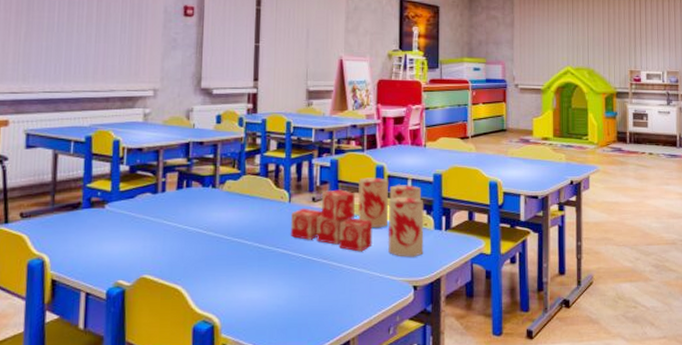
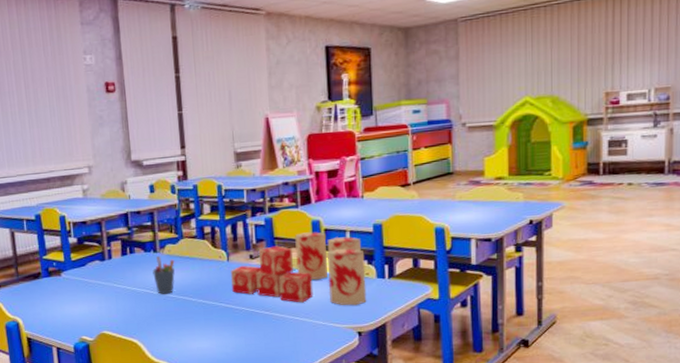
pen holder: none [208,191,234,235] -> present [152,255,175,294]

